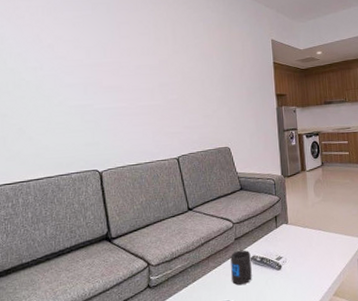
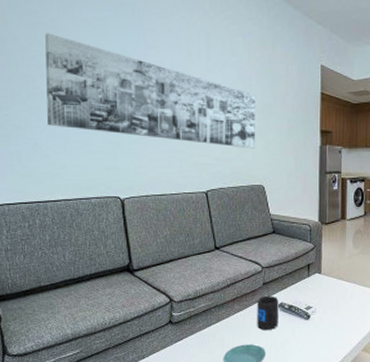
wall art: none [31,32,219,116] -> present [45,33,255,149]

